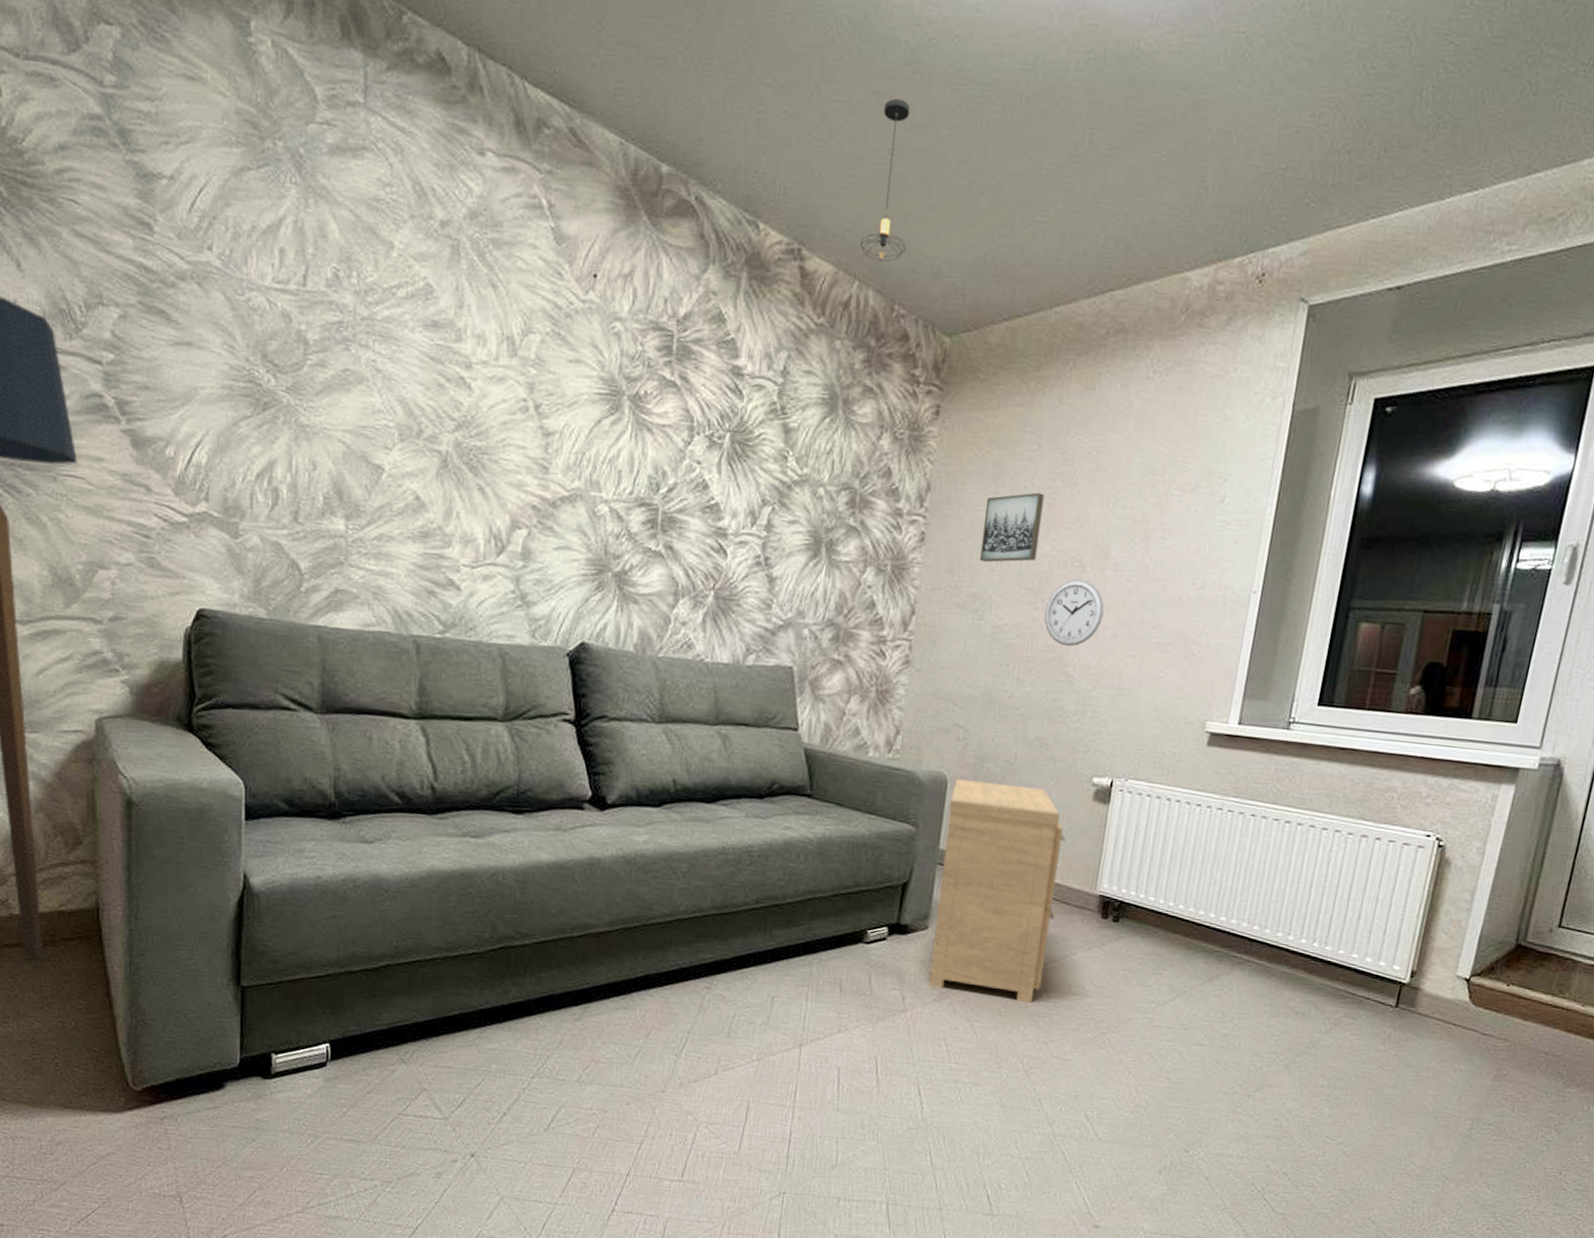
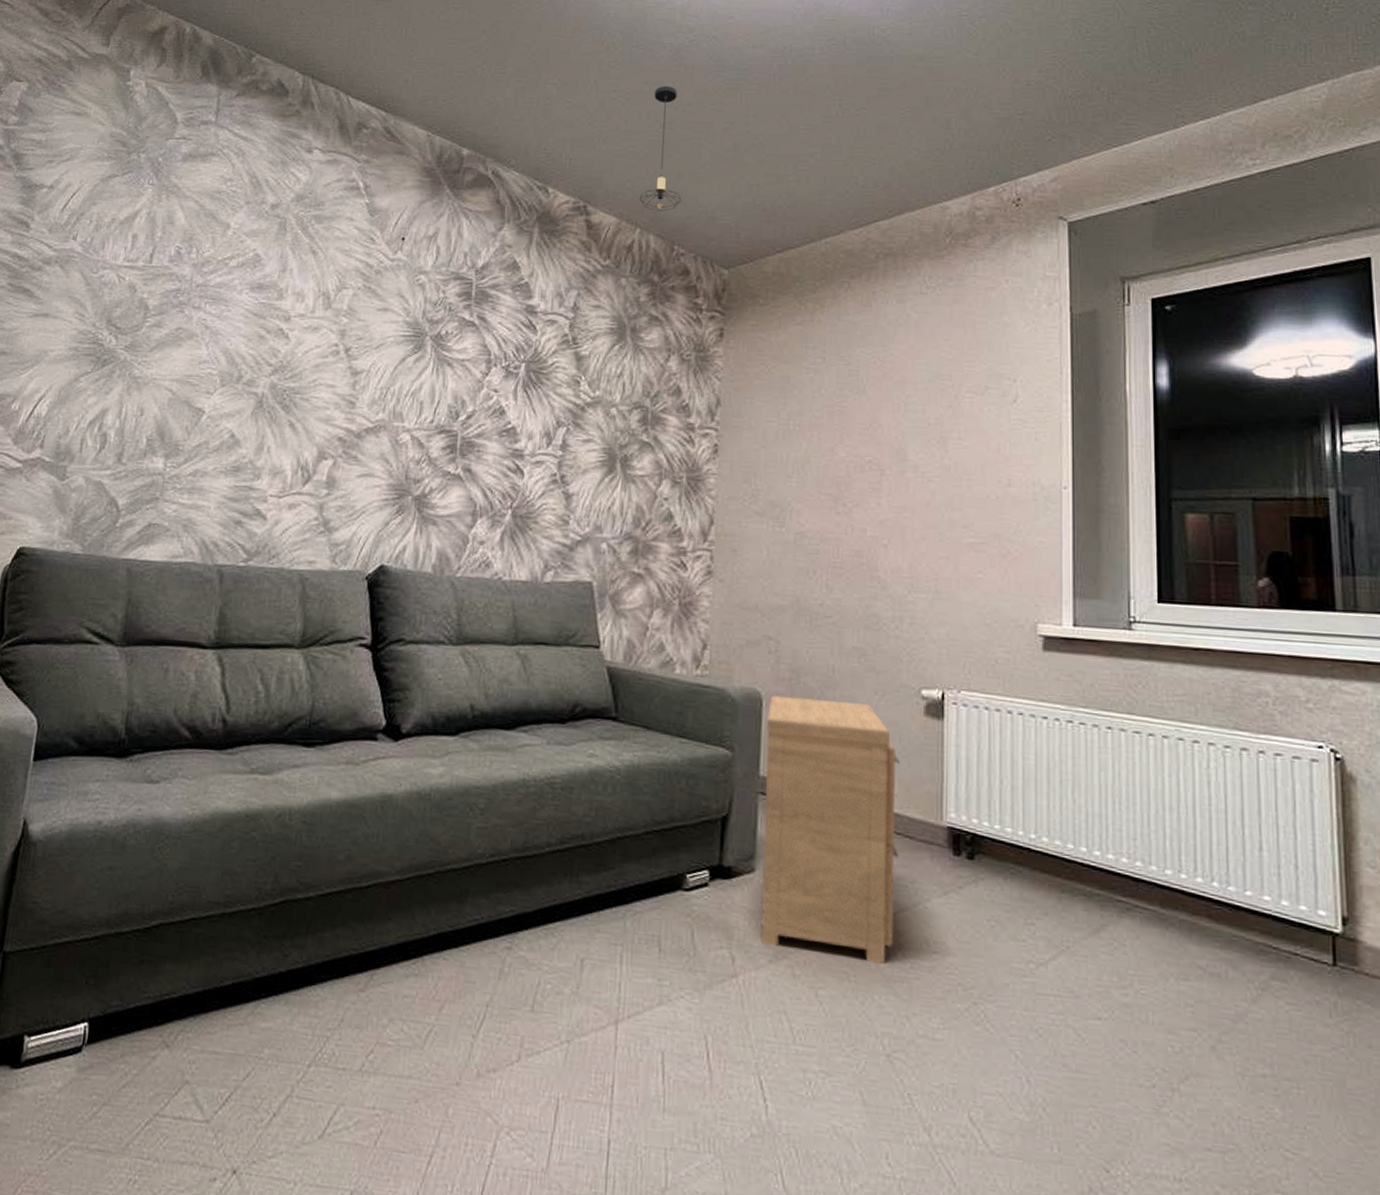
wall art: present [980,492,1045,563] -> none [775,402,834,471]
wall clock: present [1044,579,1105,647] -> none [847,483,909,551]

